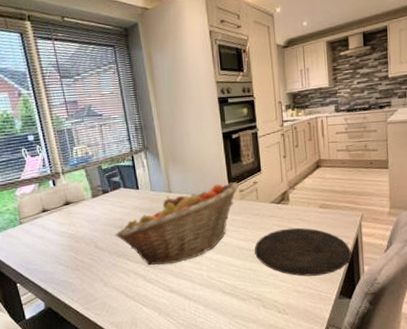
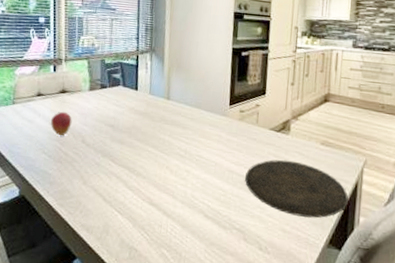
fruit: none [60,222,82,246] -> present [50,111,72,136]
fruit basket: present [115,182,239,266] -> none [104,99,240,175]

